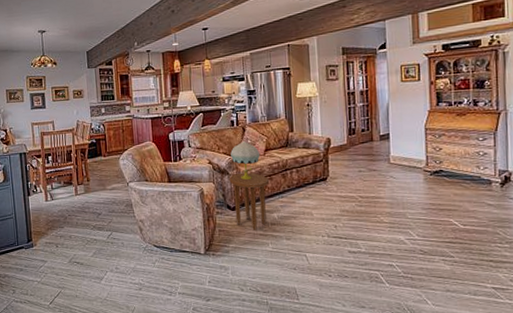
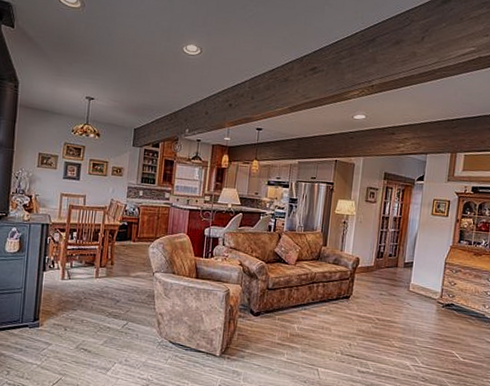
side table: present [229,172,270,231] -> none [256,279,296,340]
table lamp: present [230,141,260,180] -> none [262,248,292,287]

